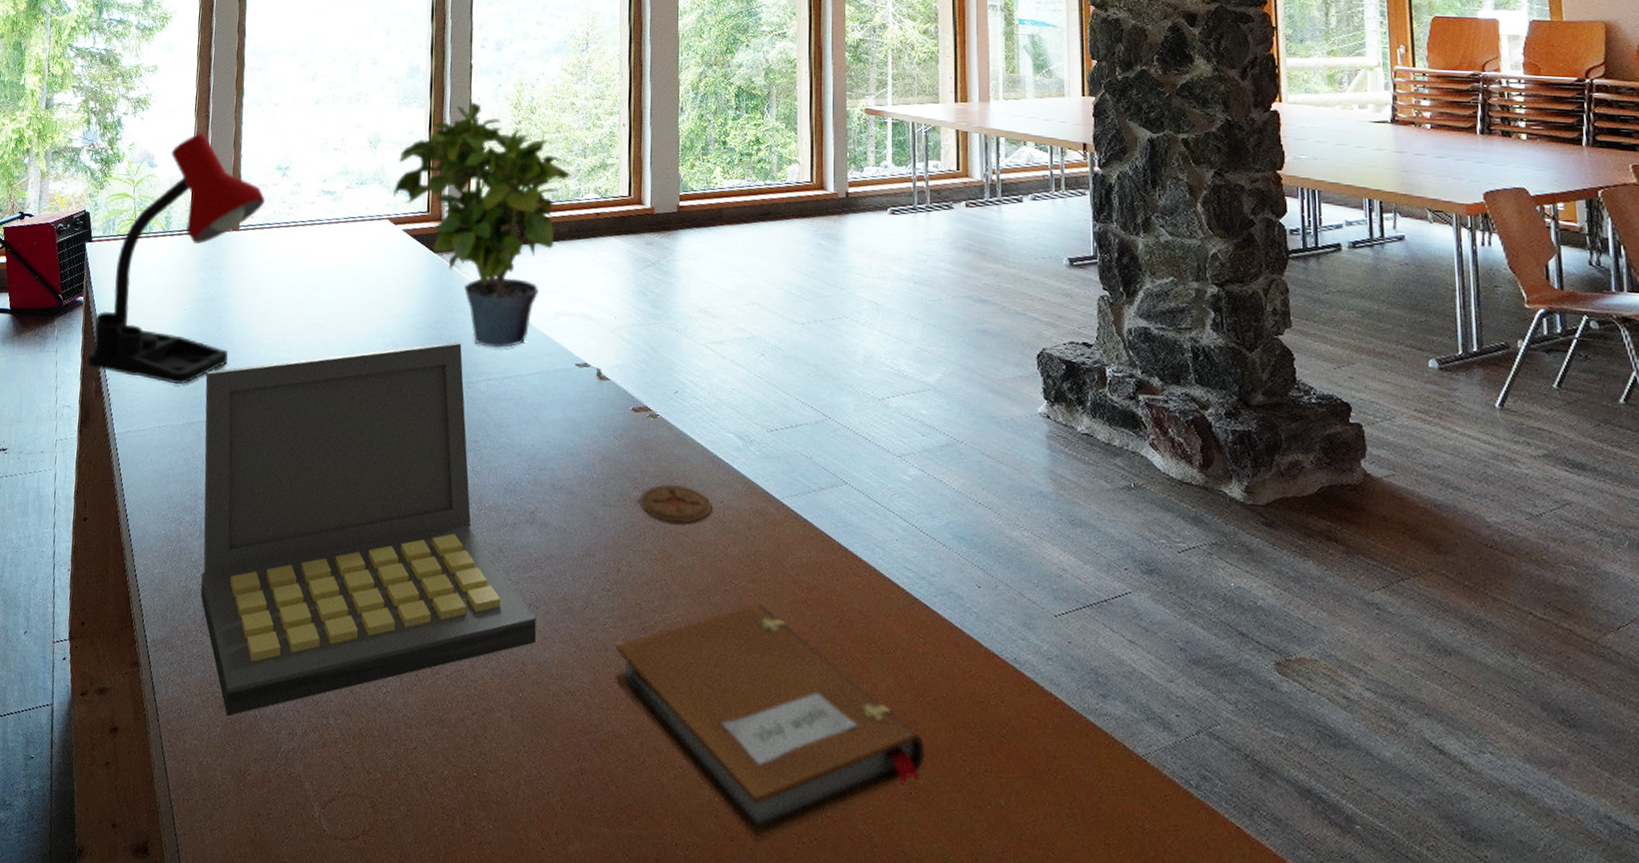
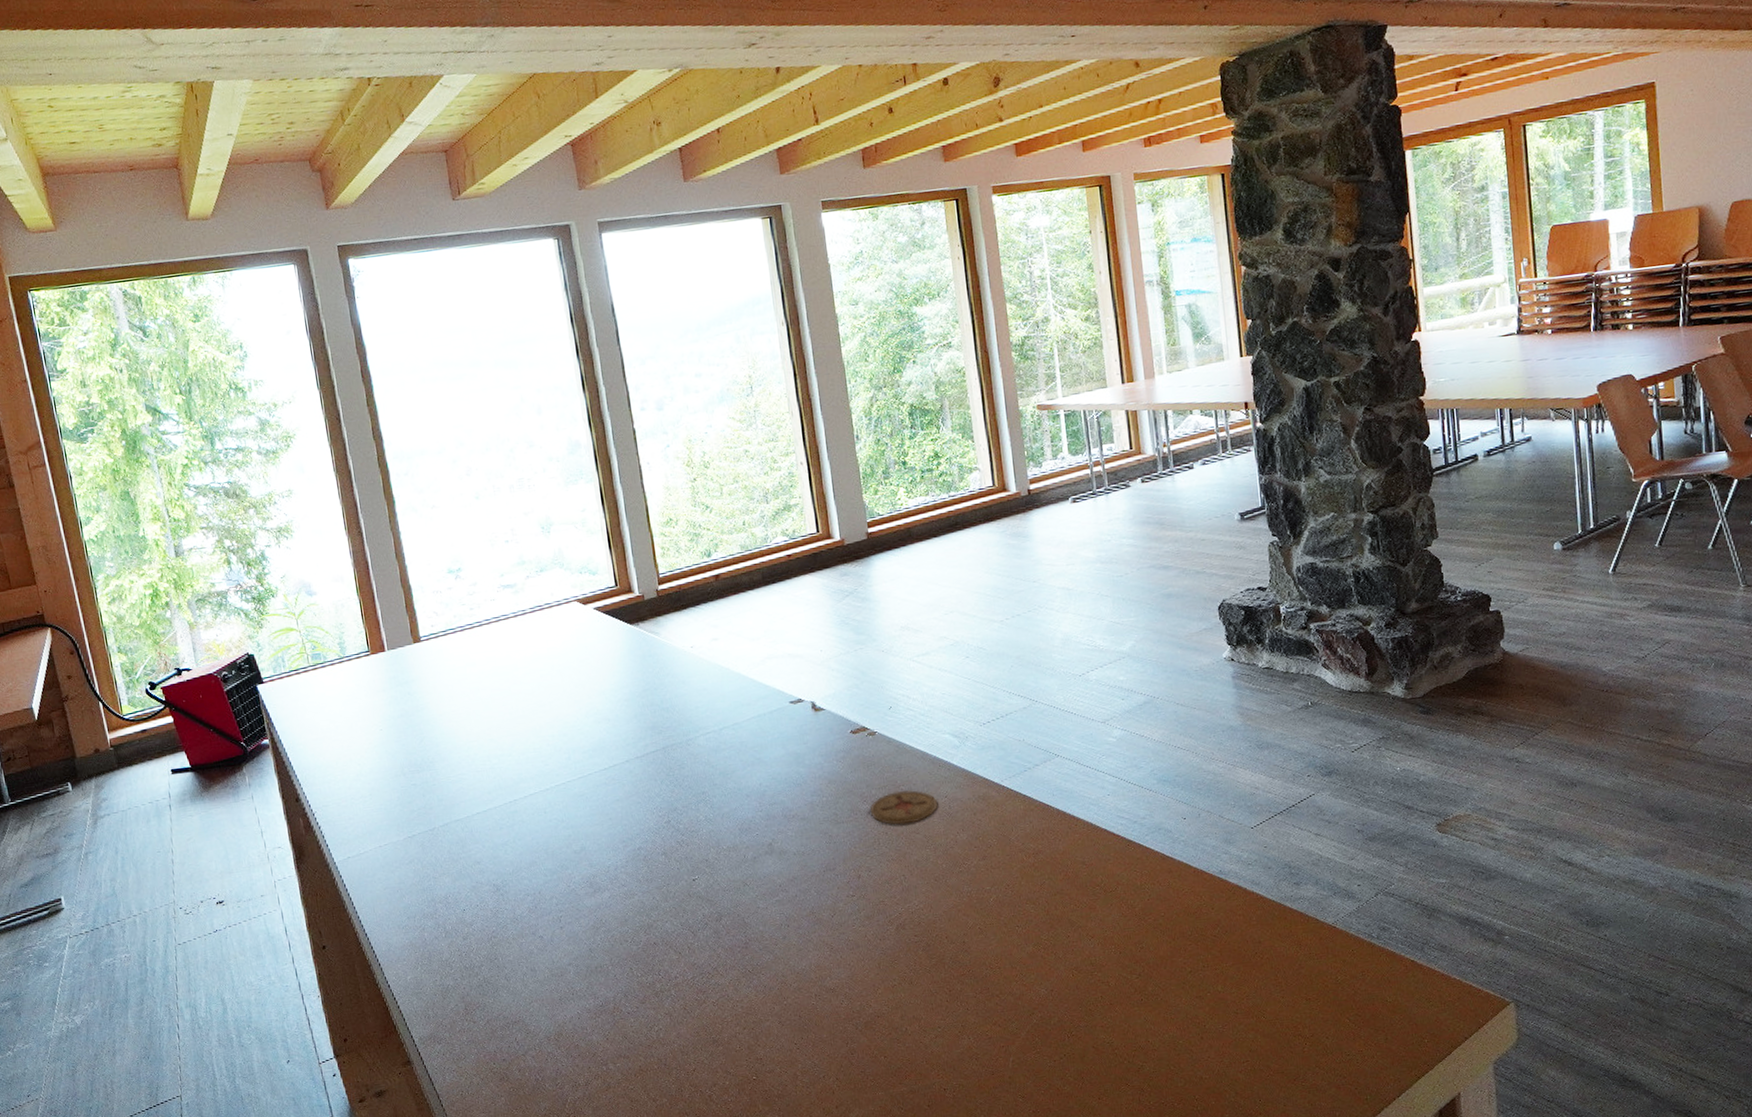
desk lamp: present [88,133,265,385] -> none [286,551,442,806]
laptop: present [200,342,536,717] -> none [417,705,791,1086]
potted plant: present [393,102,571,348] -> none [575,467,756,704]
notebook: present [614,604,925,841] -> none [866,877,1151,1069]

